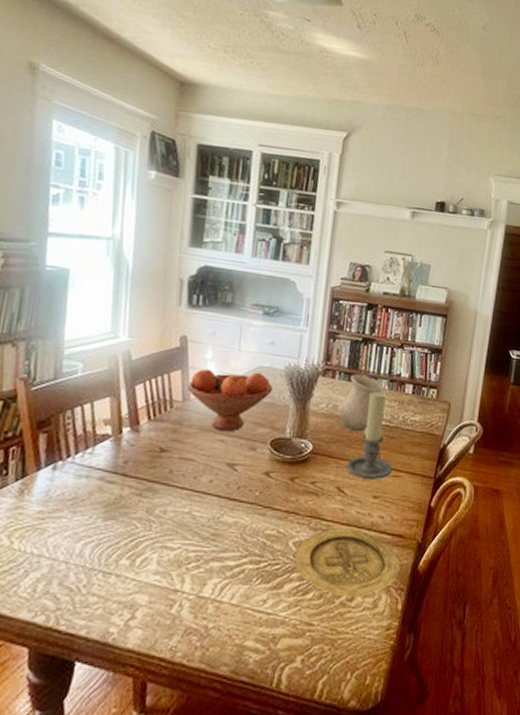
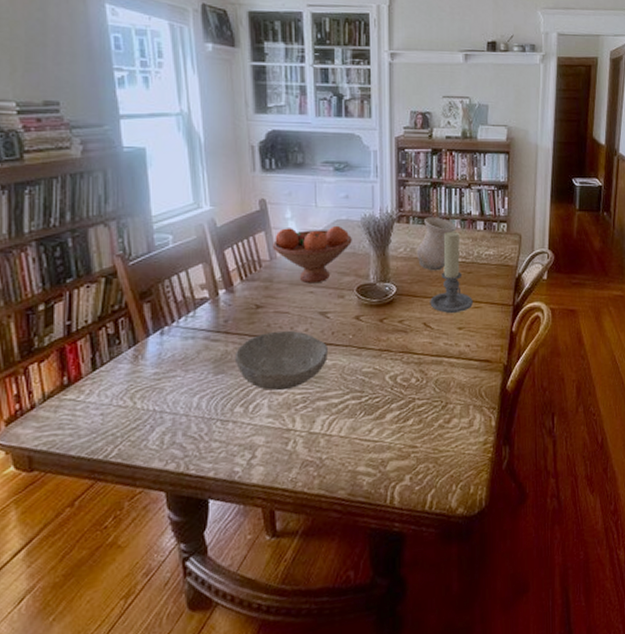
bowl: none [128,478,231,546] -> present [234,330,328,391]
plate: present [294,528,401,597] -> none [392,358,491,420]

